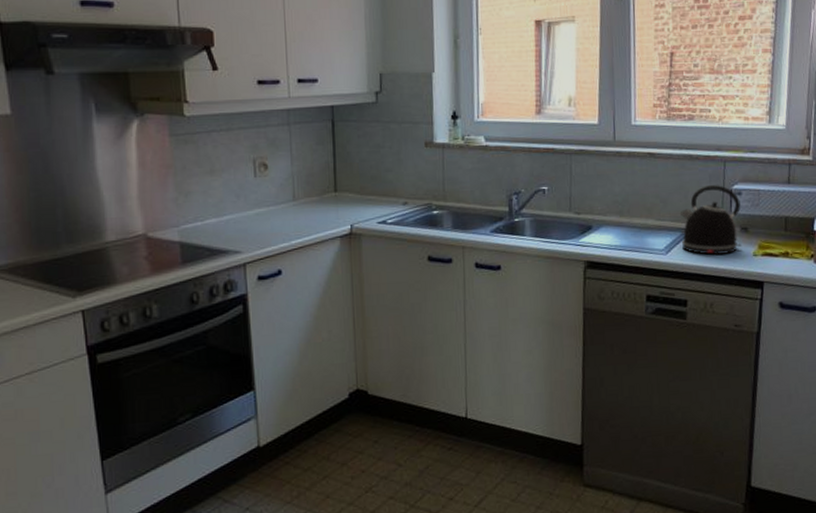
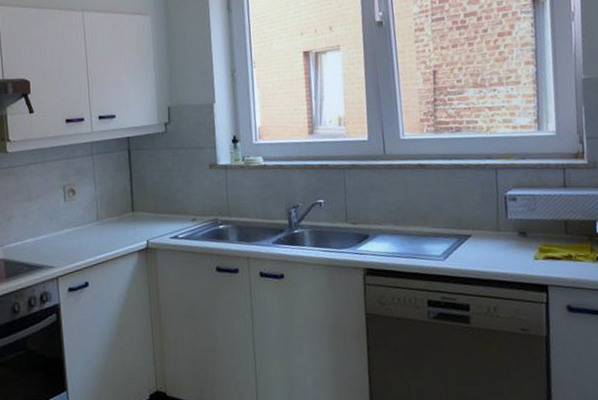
kettle: present [679,185,741,255] -> none [454,192,521,260]

